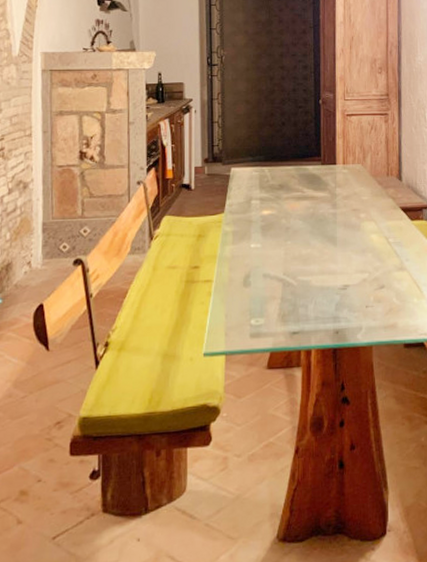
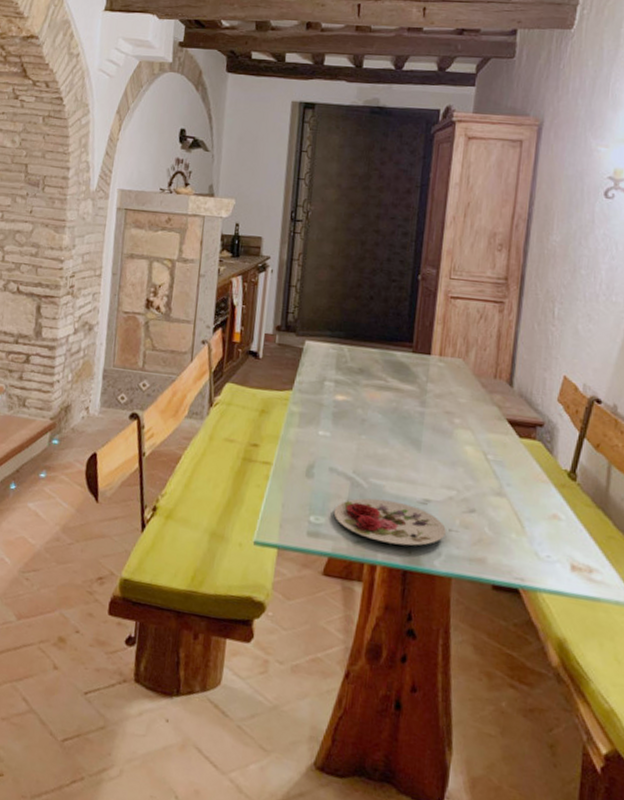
plate: none [271,292,365,329] -> present [333,498,447,546]

